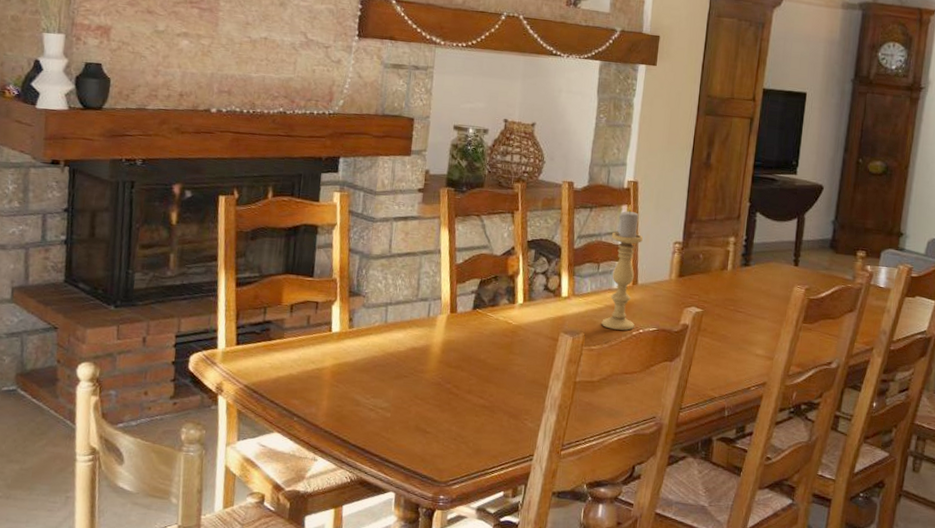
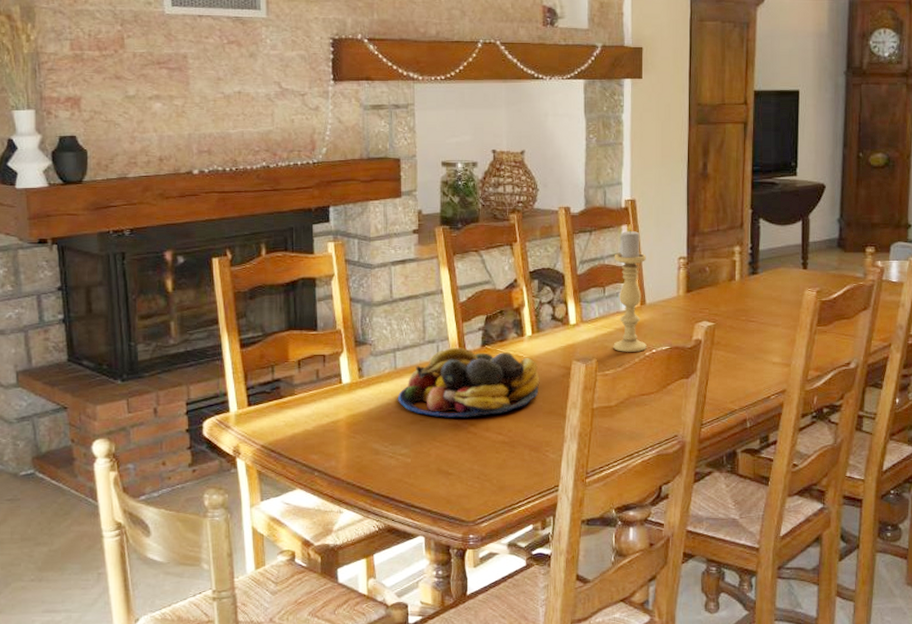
fruit bowl: none [384,307,527,379] -> present [397,347,540,419]

